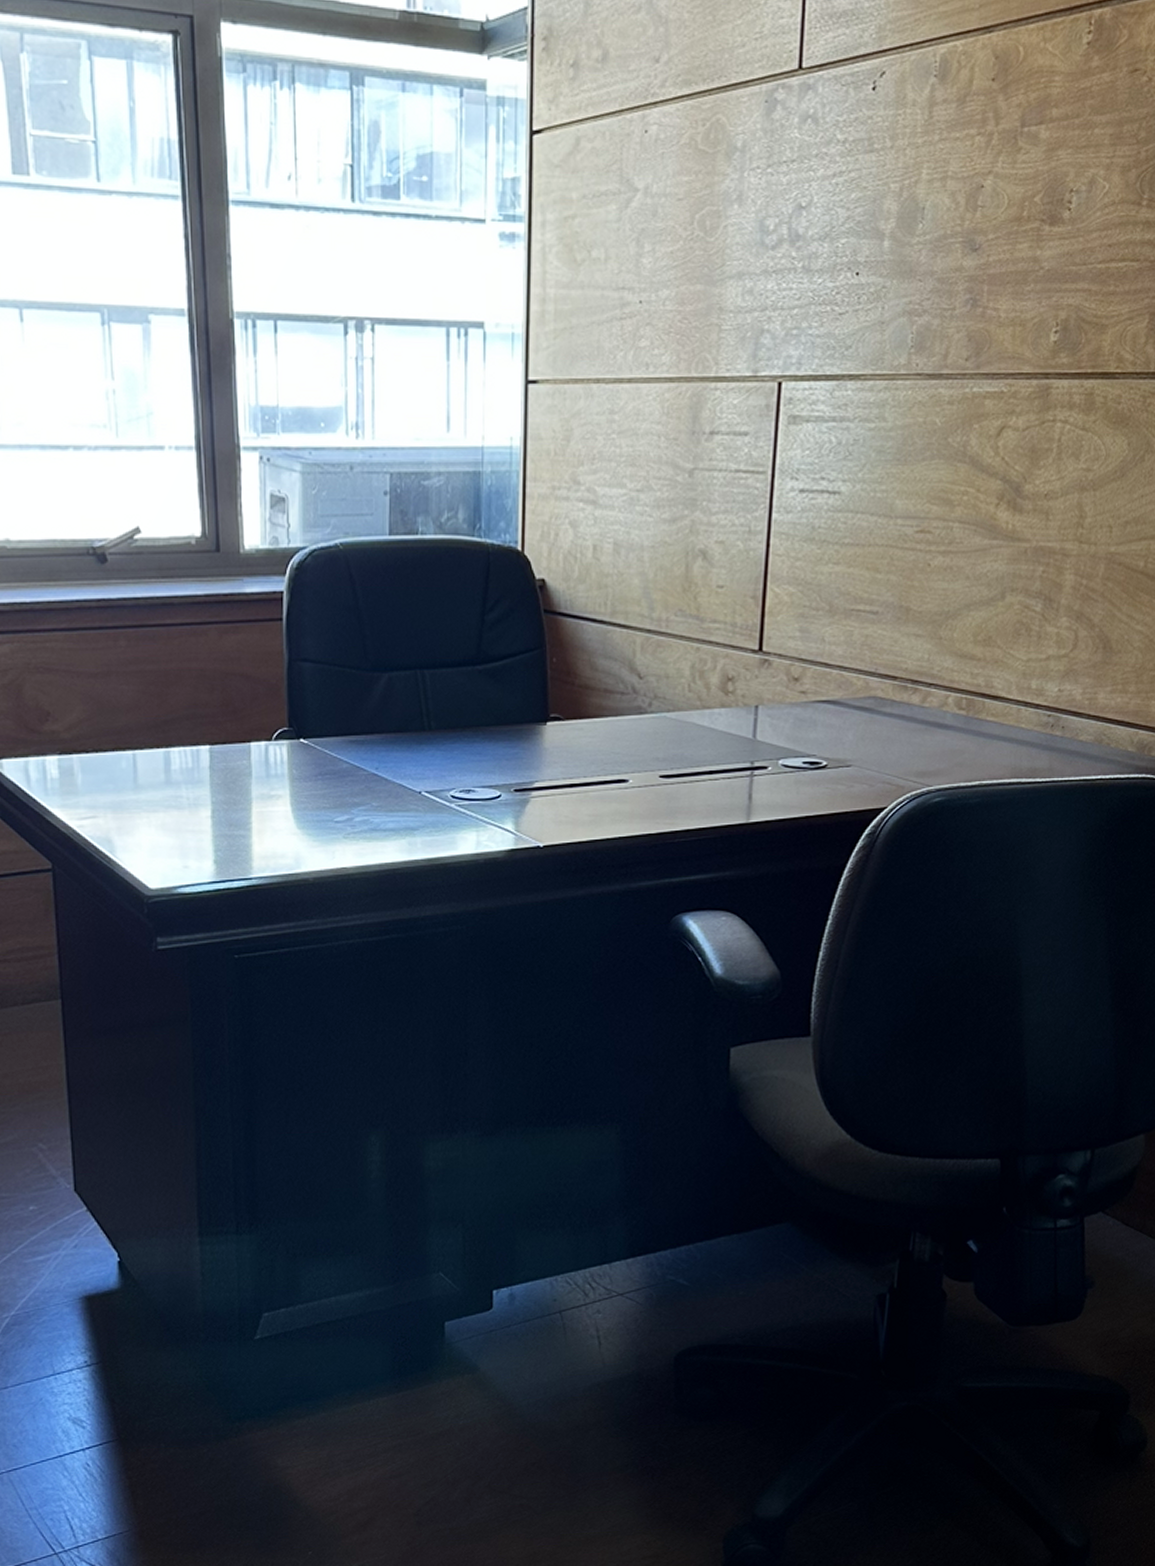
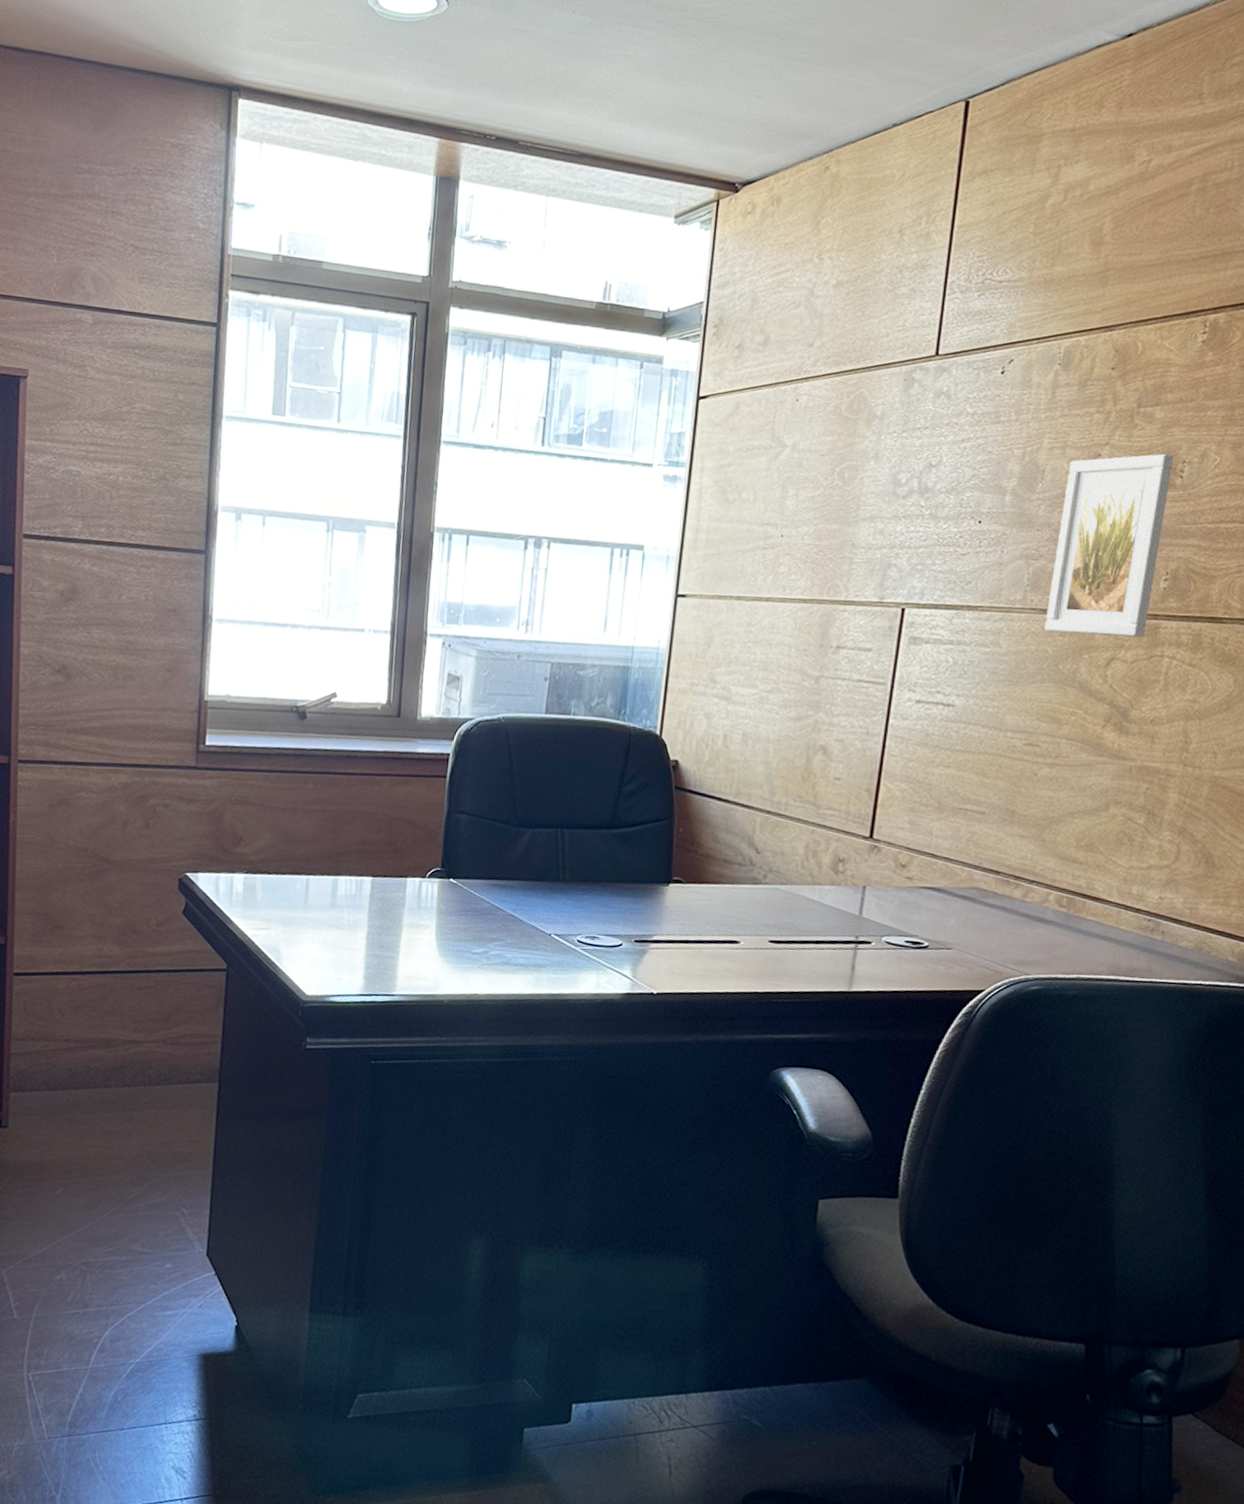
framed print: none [931,181,1061,401] -> present [1044,453,1174,638]

